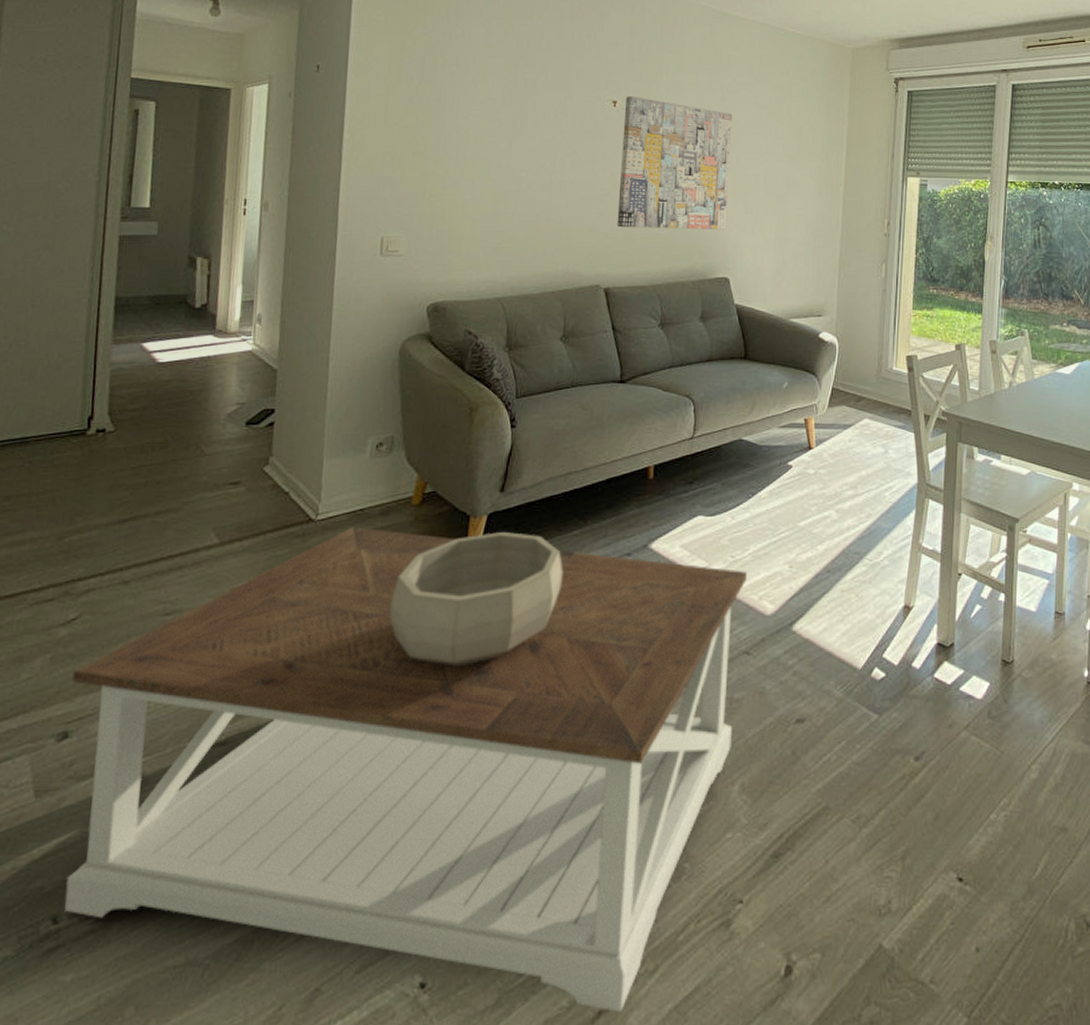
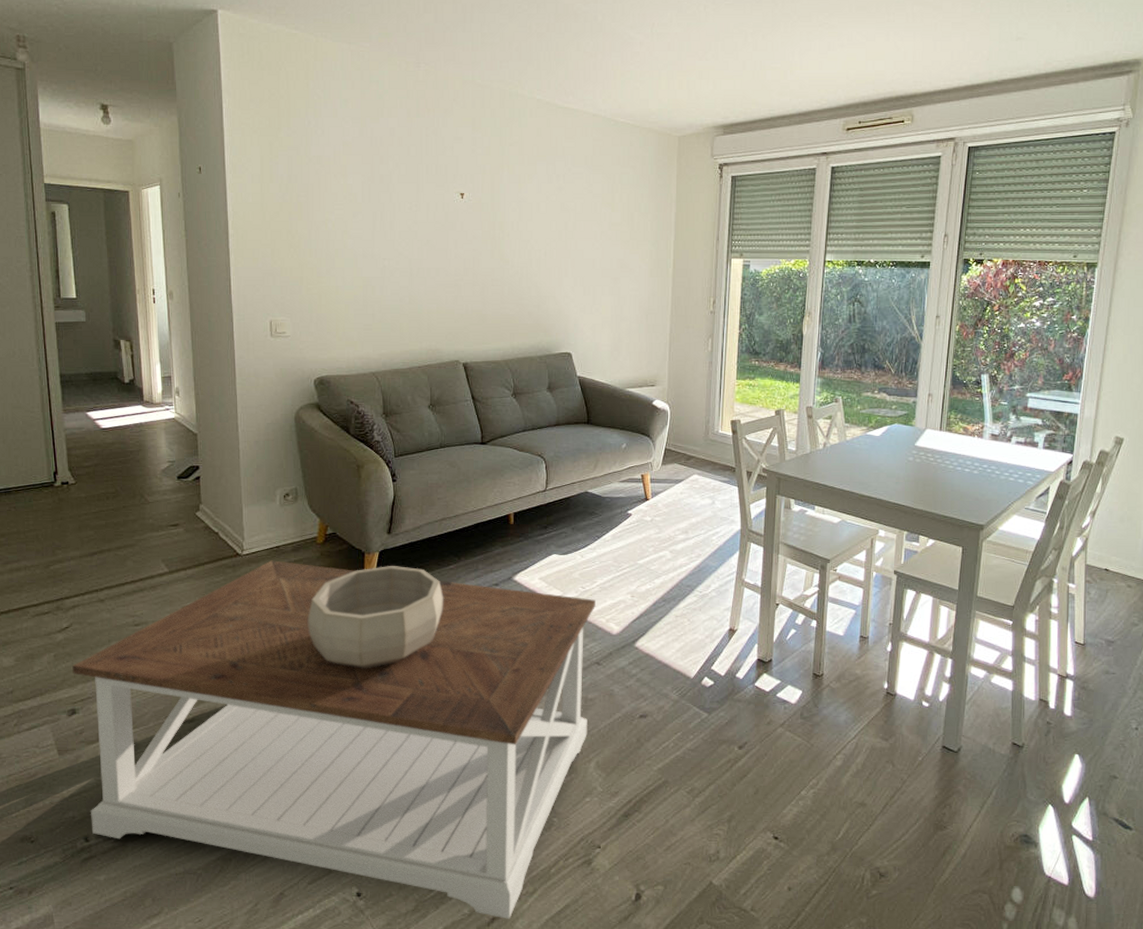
wall art: present [617,96,733,230] -> none [470,188,569,310]

